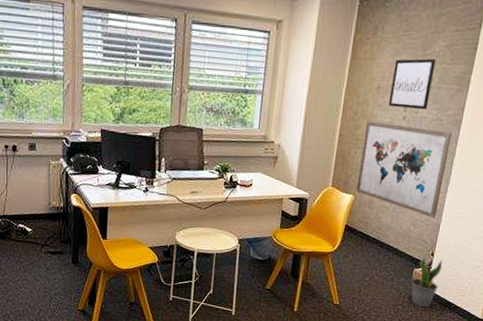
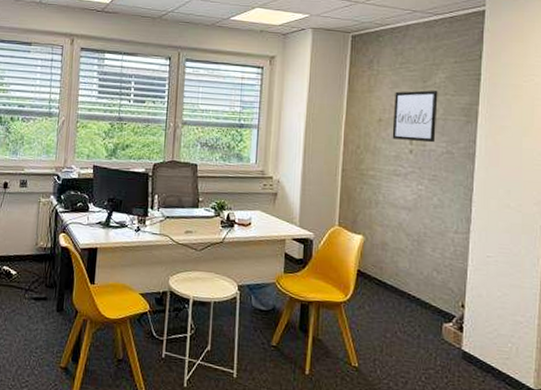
wall art: present [355,121,452,219] -> none [365,154,466,264]
potted plant: present [411,257,443,308] -> none [442,309,477,374]

